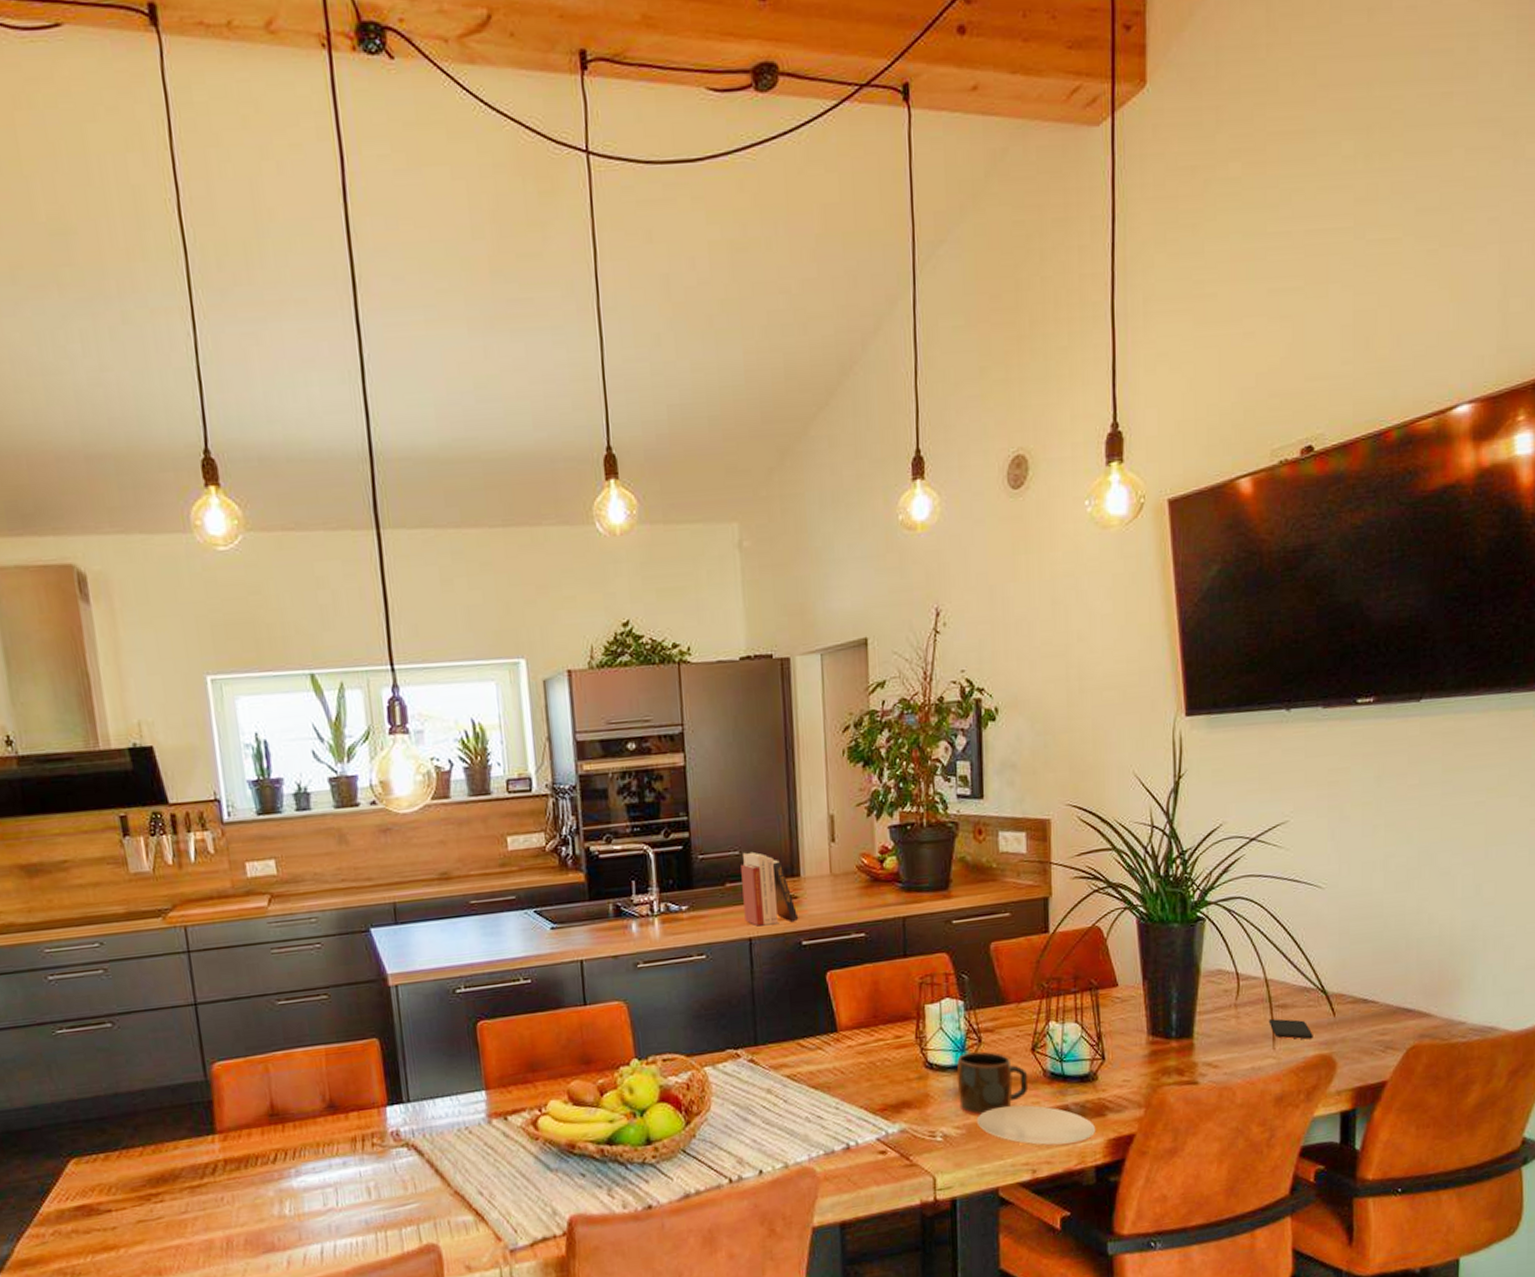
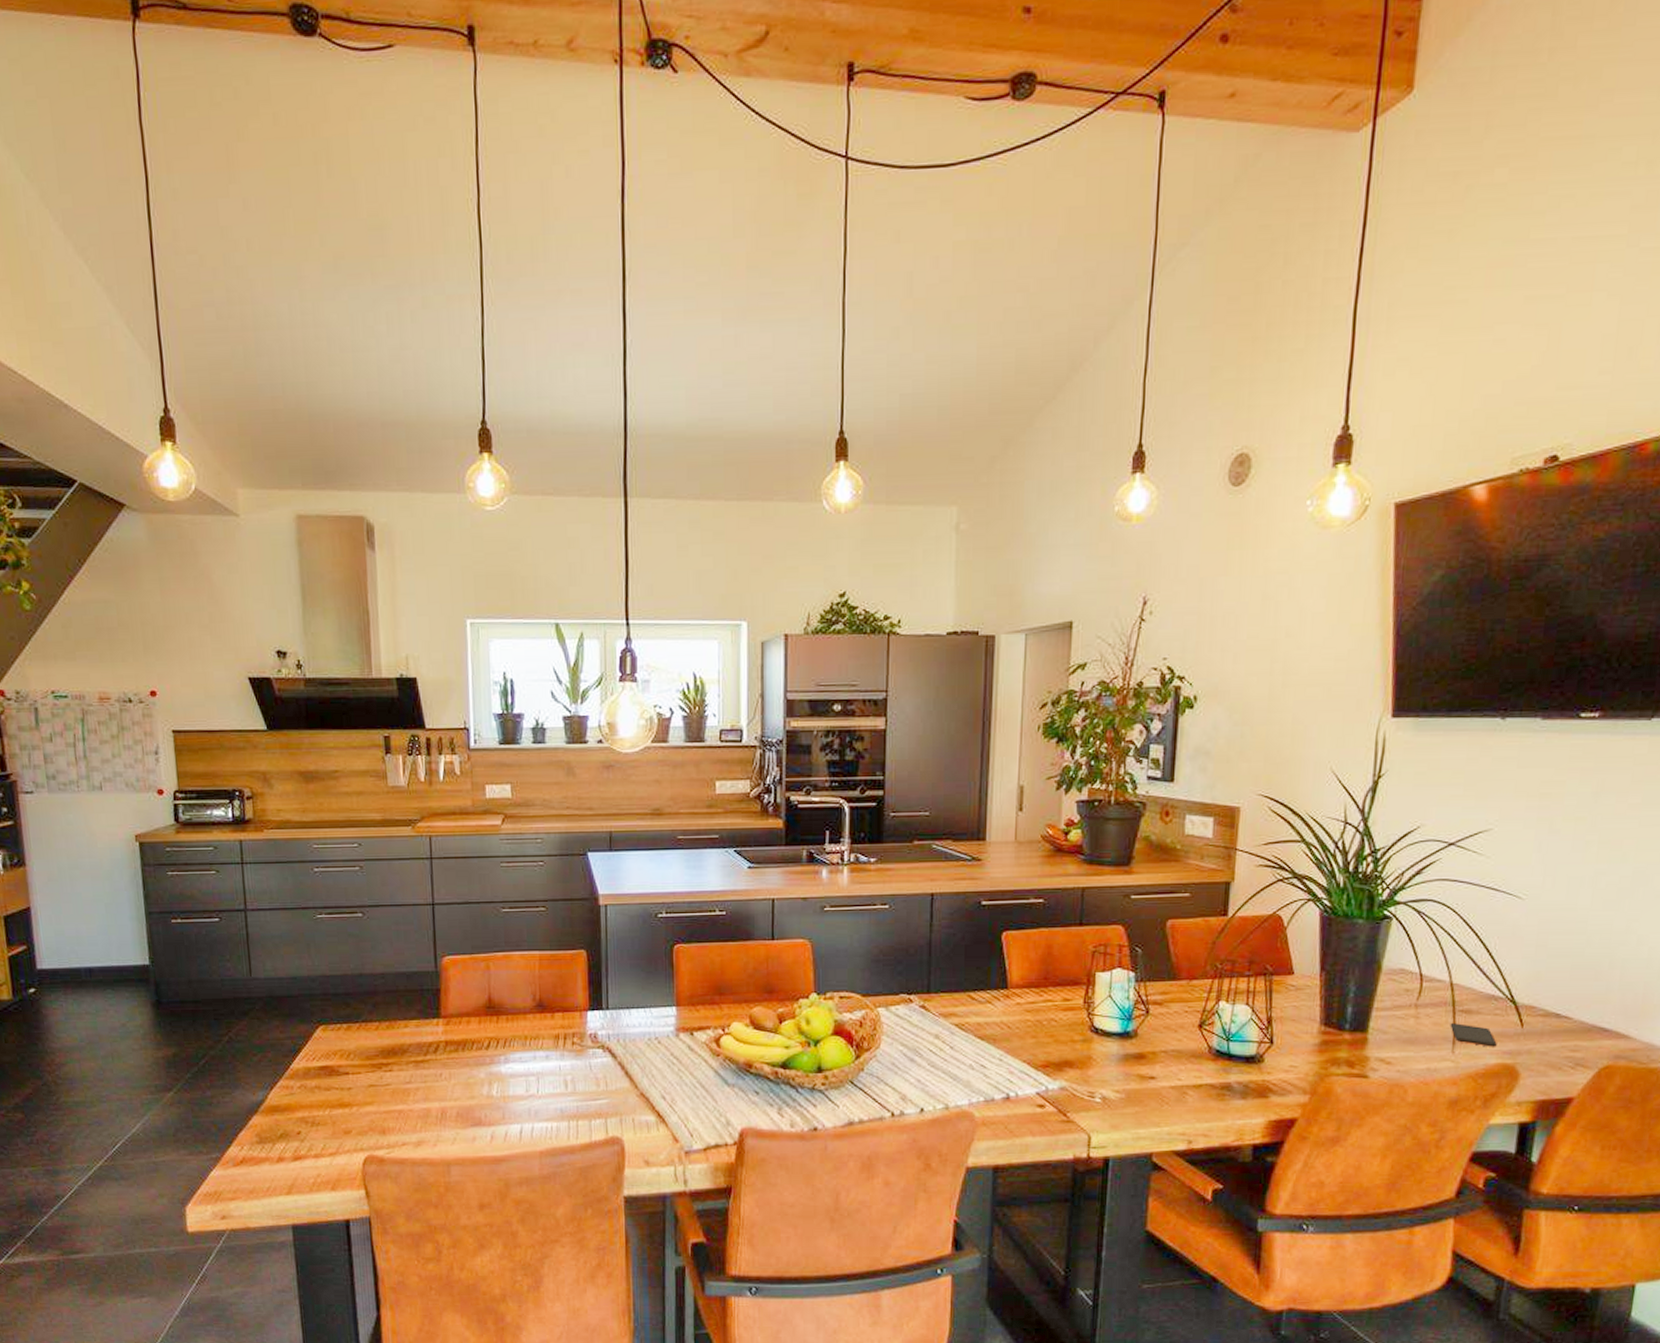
books: present [741,851,799,927] -> none [929,813,981,883]
mug: present [956,1051,1029,1116] -> none [1120,1022,1193,1083]
plate: present [976,1105,1096,1147] -> none [1136,1077,1258,1122]

